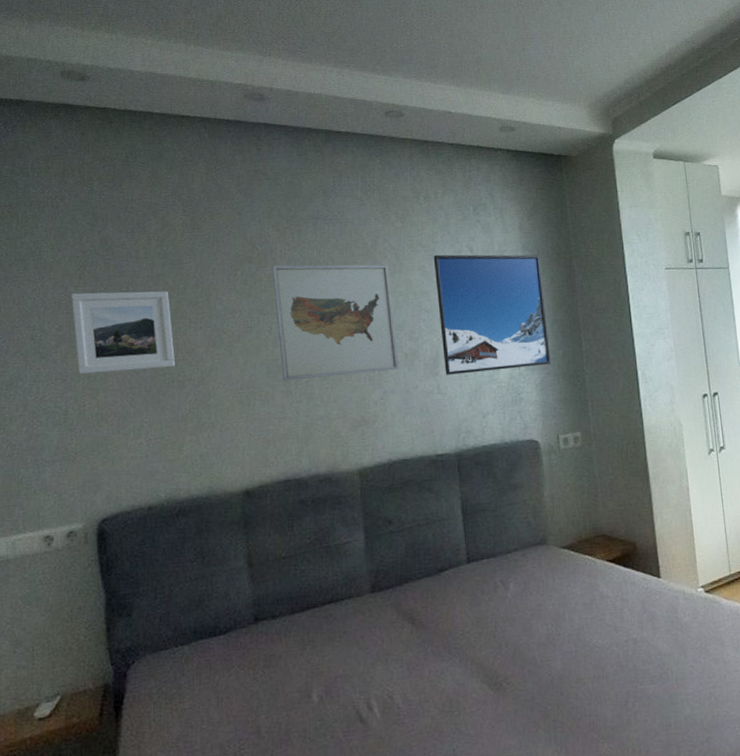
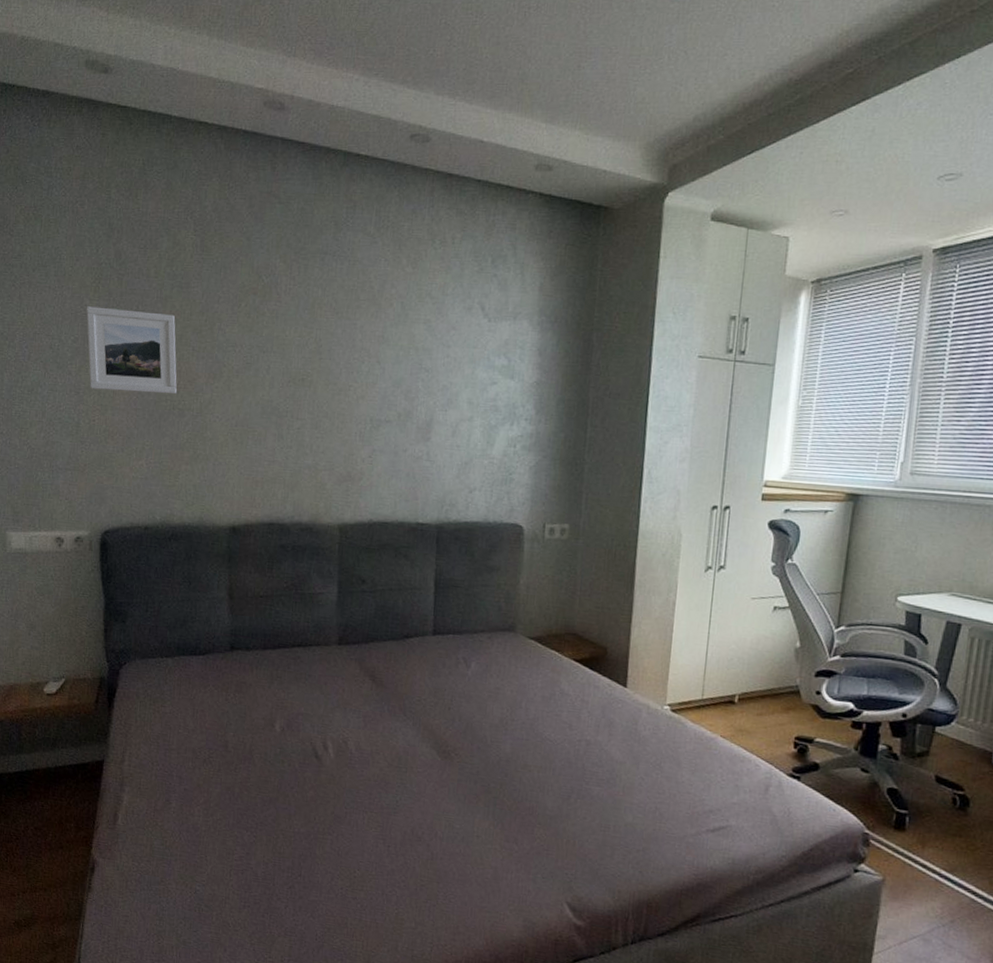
wall art: present [272,264,399,381] -> none [275,301,393,429]
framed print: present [433,254,551,375] -> none [436,309,557,447]

